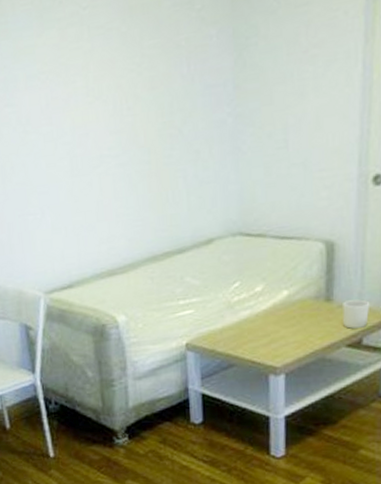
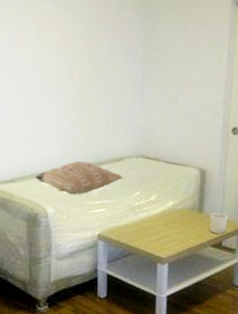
cushion: none [97,250,216,296] -> present [34,161,124,195]

